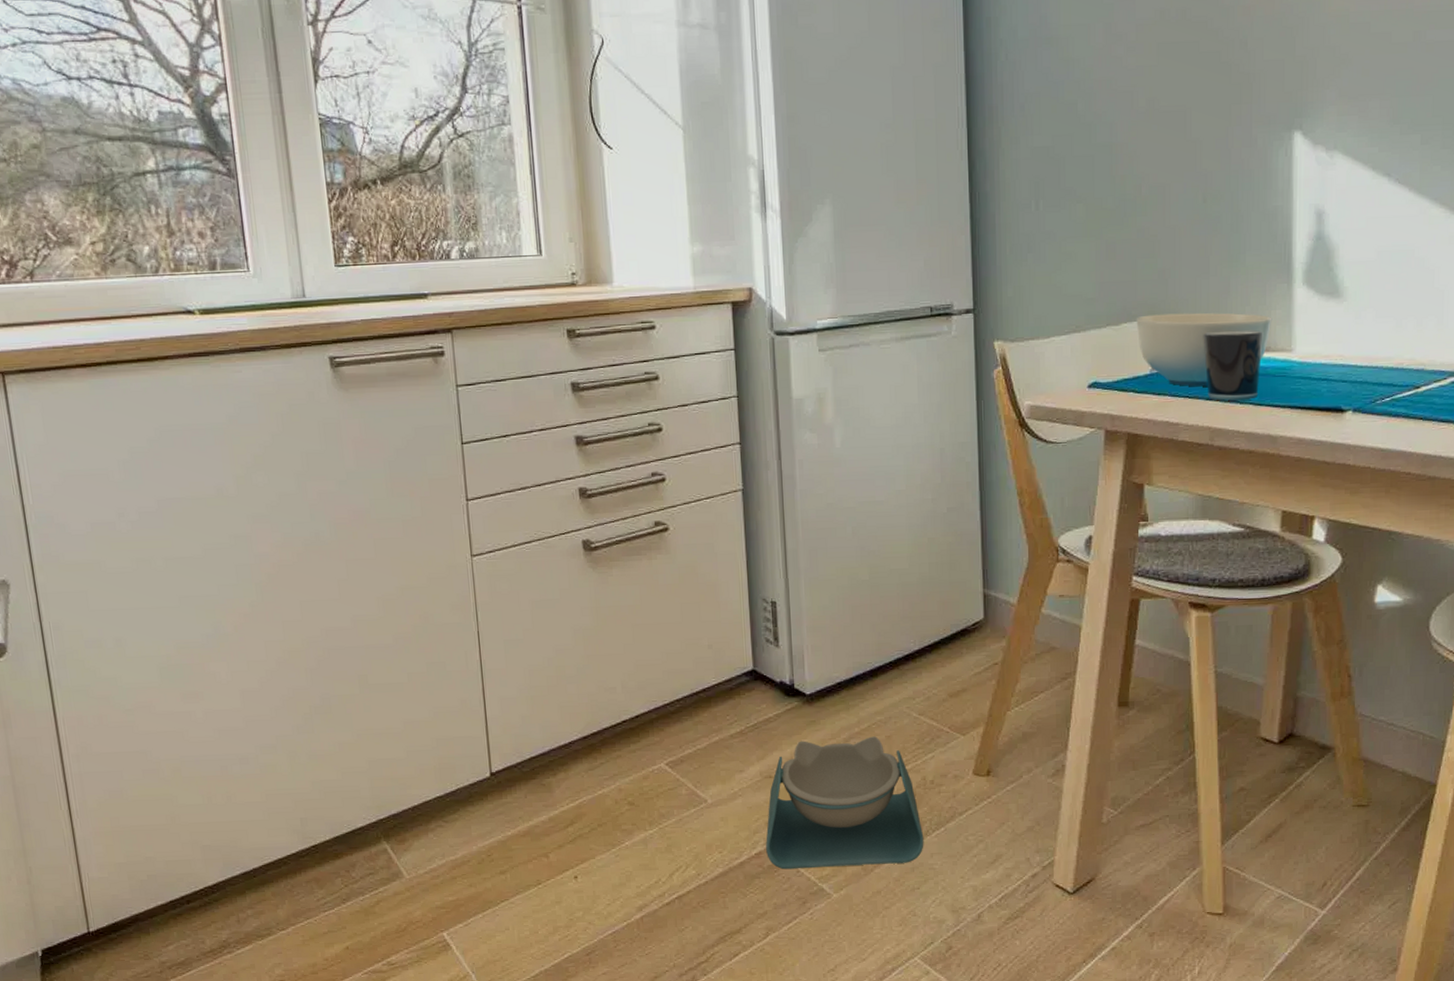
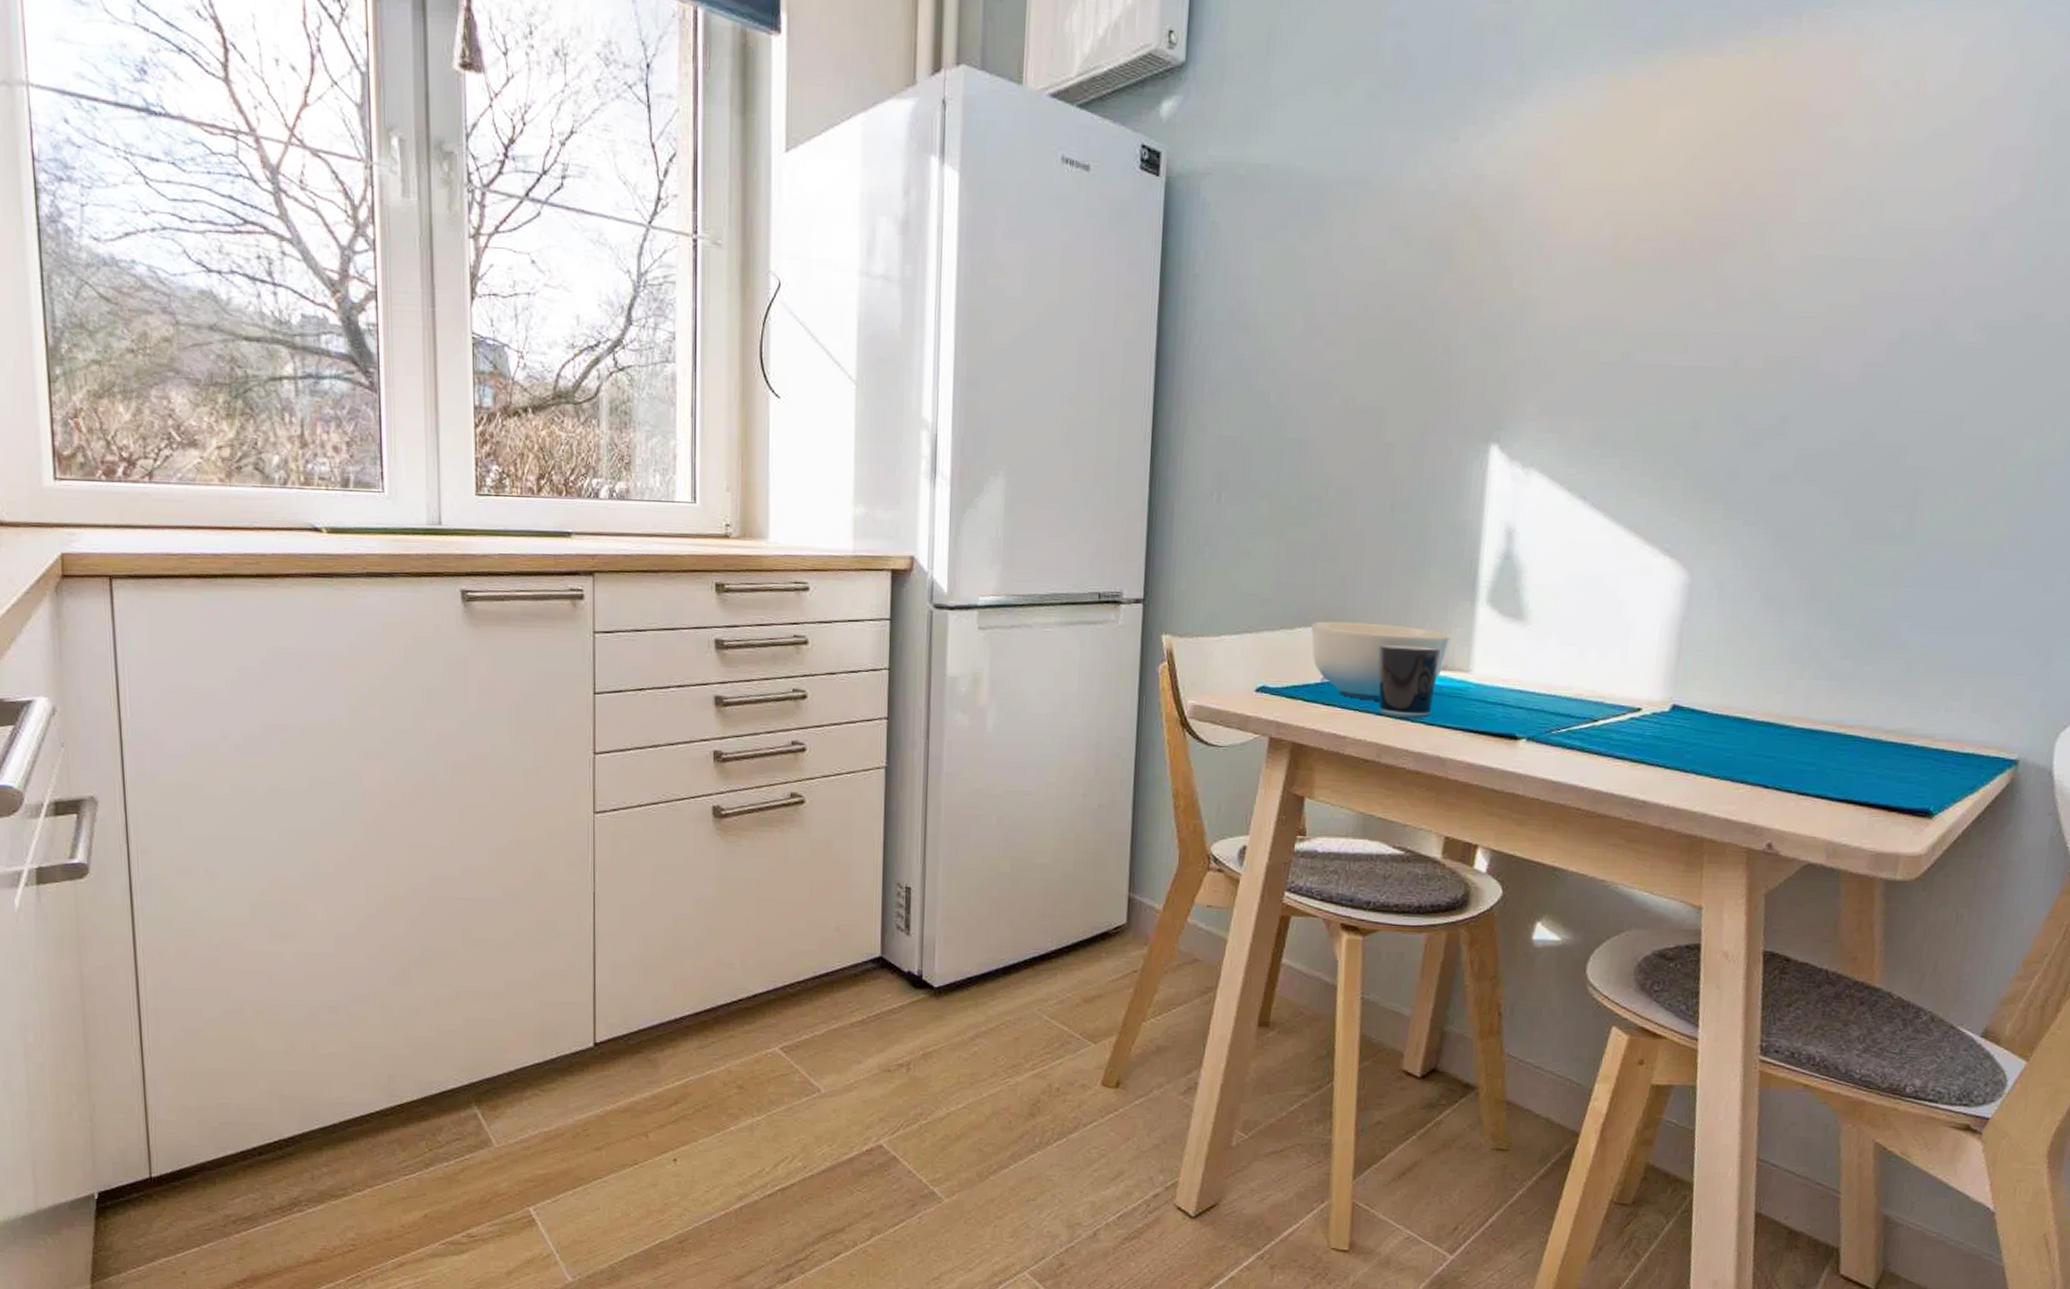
pet bowl: present [766,736,924,870] -> none [878,1035,1045,1172]

